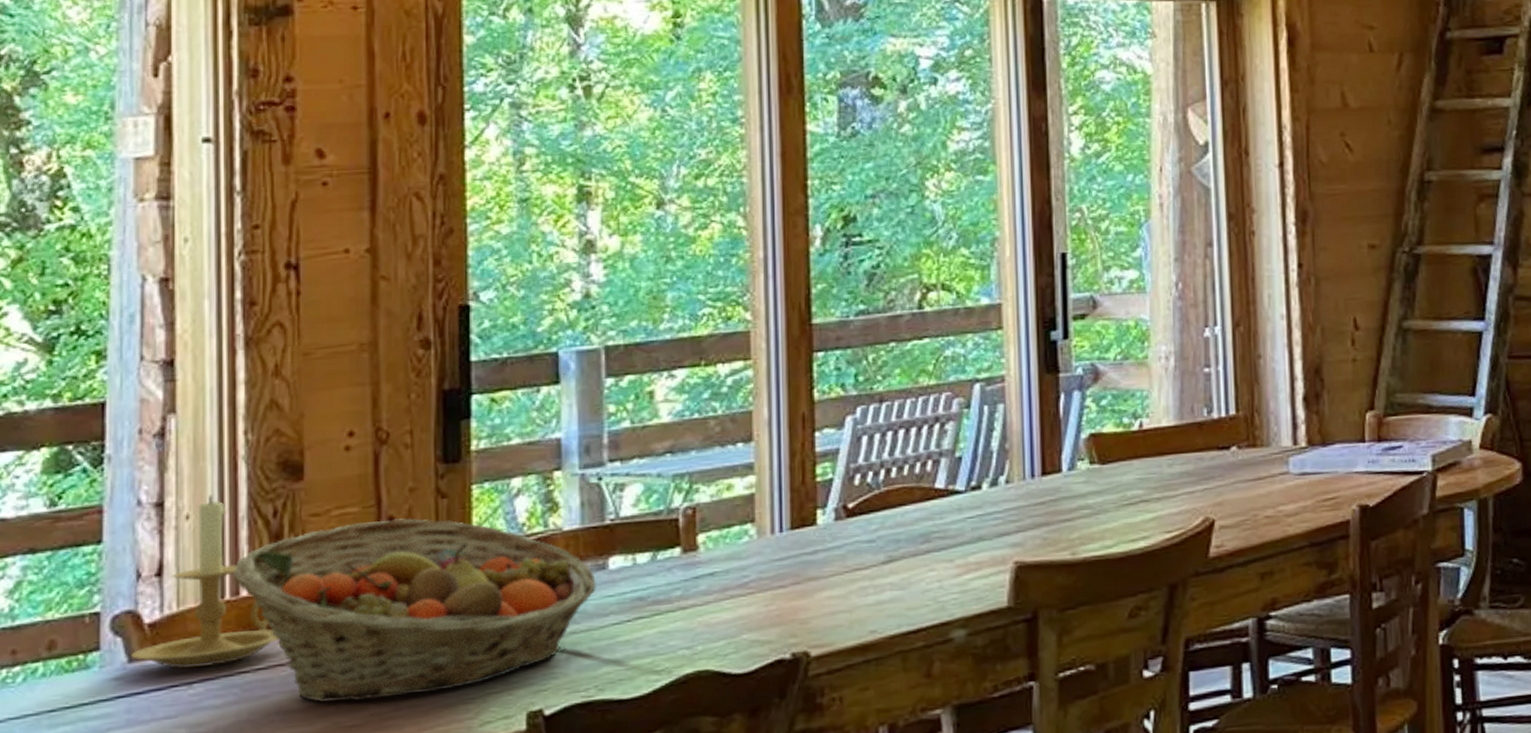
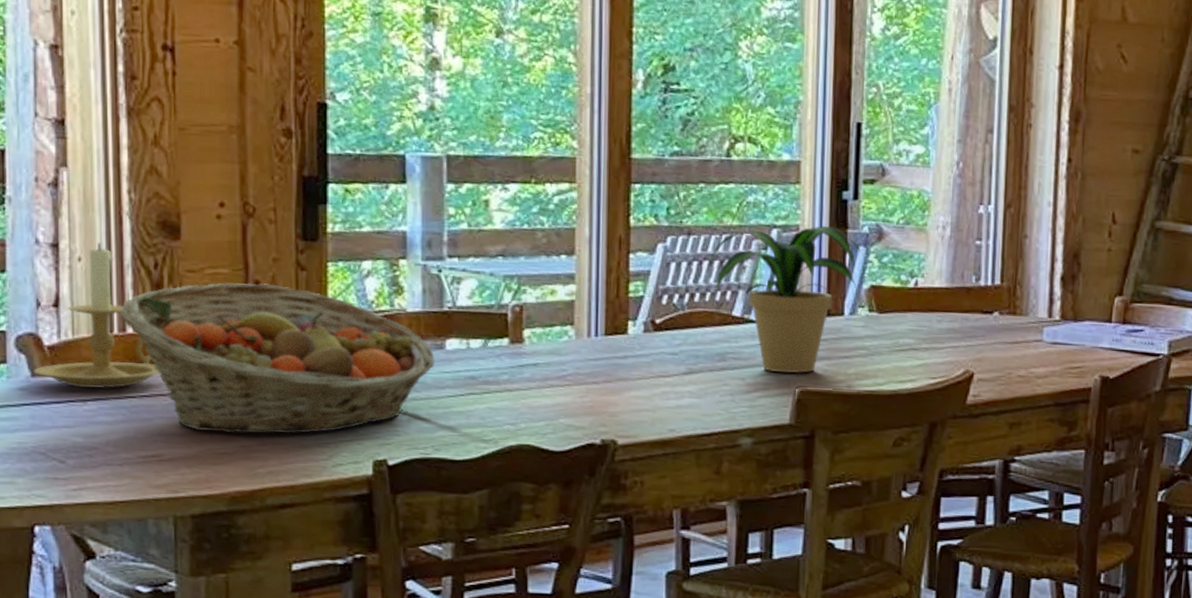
potted plant: none [906,372,1076,548] -> present [710,225,861,374]

